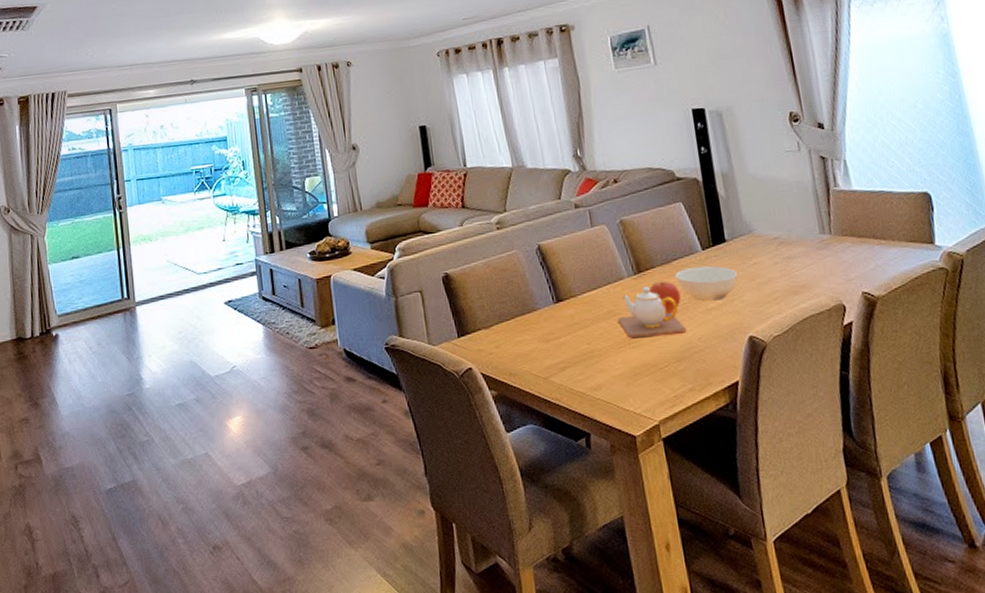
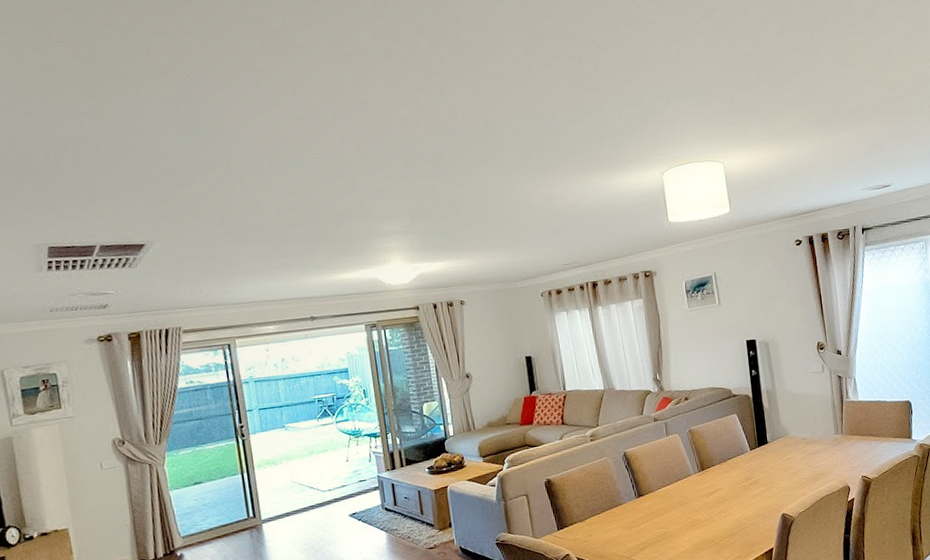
teapot: present [618,287,687,339] -> none [685,481,737,522]
fruit: present [649,281,681,313] -> none [710,476,734,500]
bowl: present [674,266,738,301] -> none [729,462,776,489]

